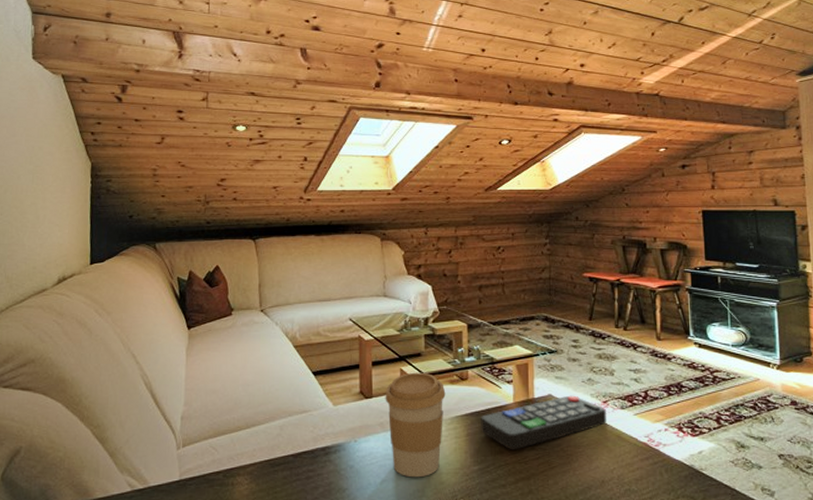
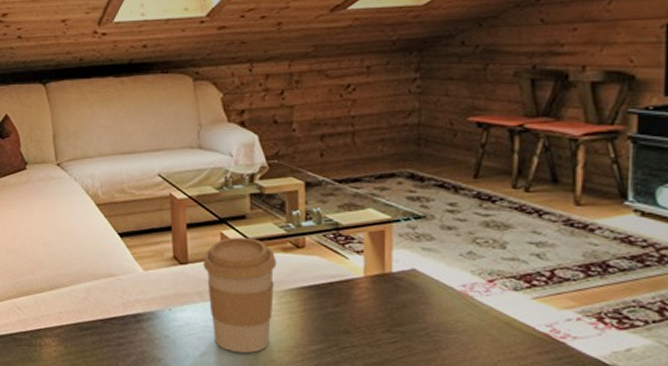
remote control: present [481,395,606,450] -> none [321,271,492,331]

